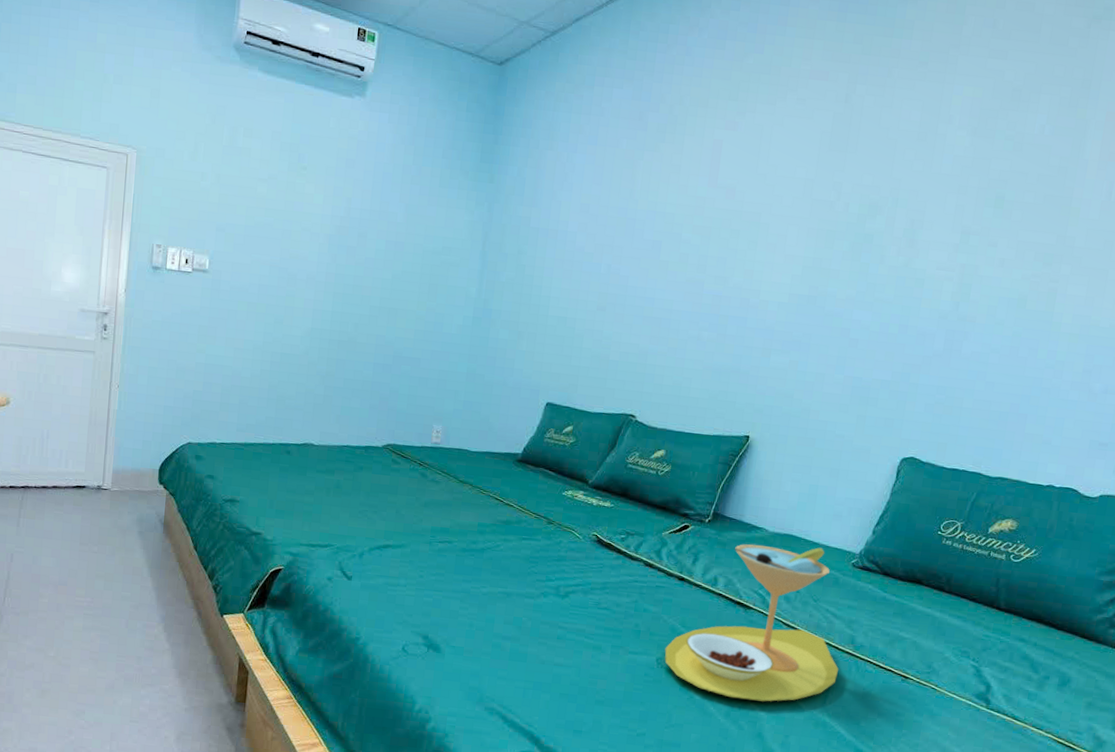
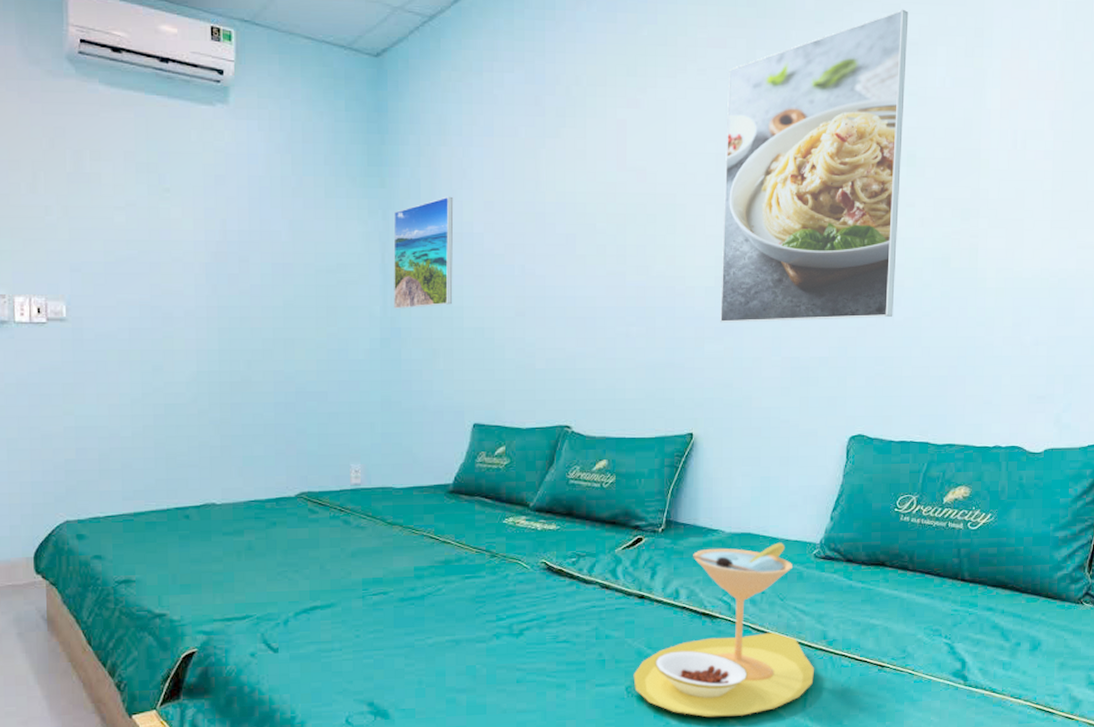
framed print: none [488,196,554,294] -> present [393,196,454,309]
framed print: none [789,56,1016,350] -> present [720,9,909,323]

